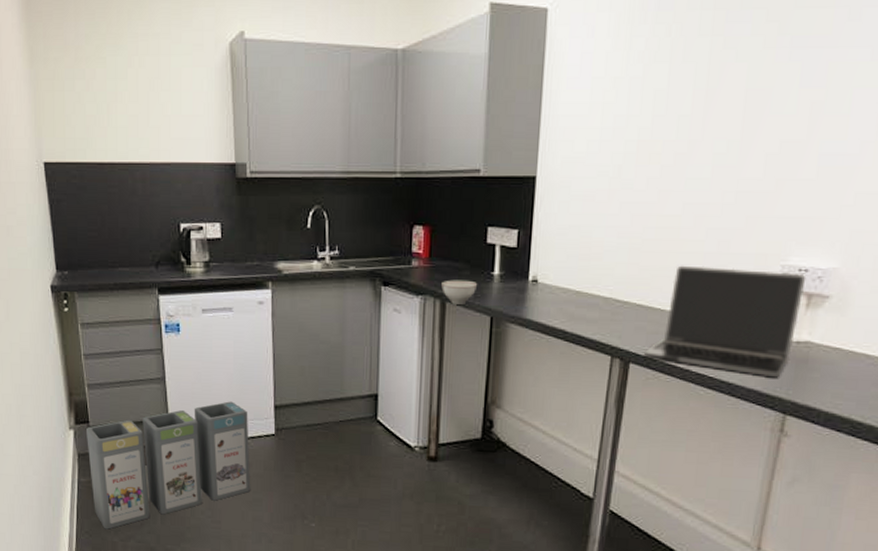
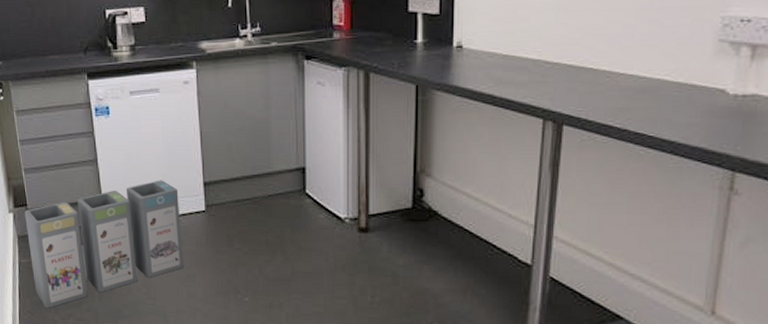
bowl: present [441,280,478,306] -> none [364,49,401,76]
laptop: present [644,265,806,378] -> none [578,22,750,134]

